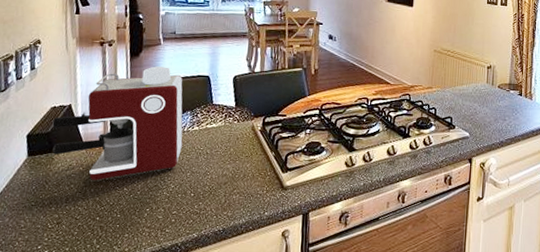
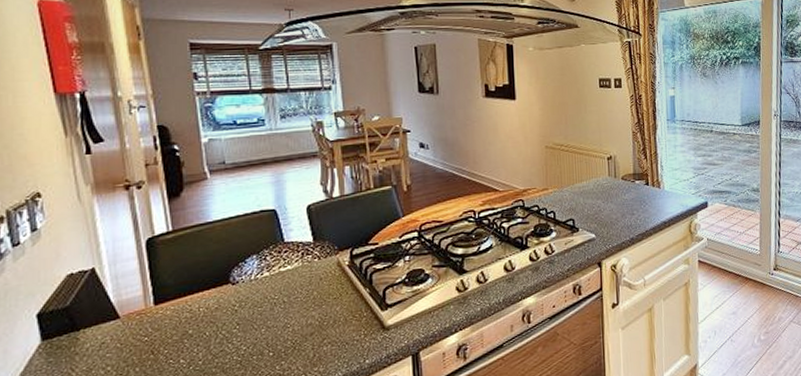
coffee maker: present [52,66,183,181] -> none [71,205,251,357]

